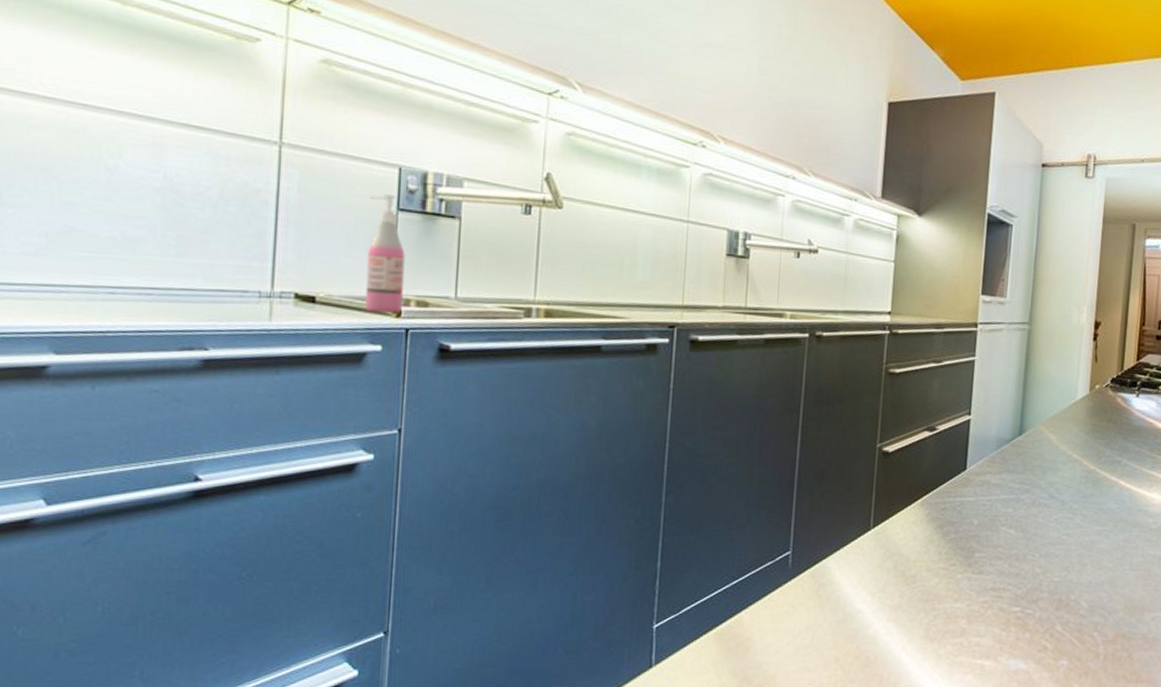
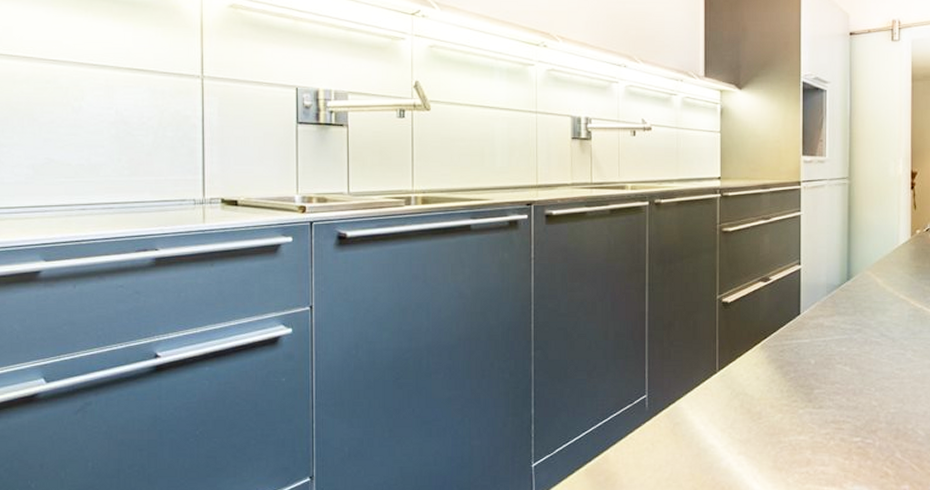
soap dispenser: present [364,194,405,314] -> none [274,111,306,210]

